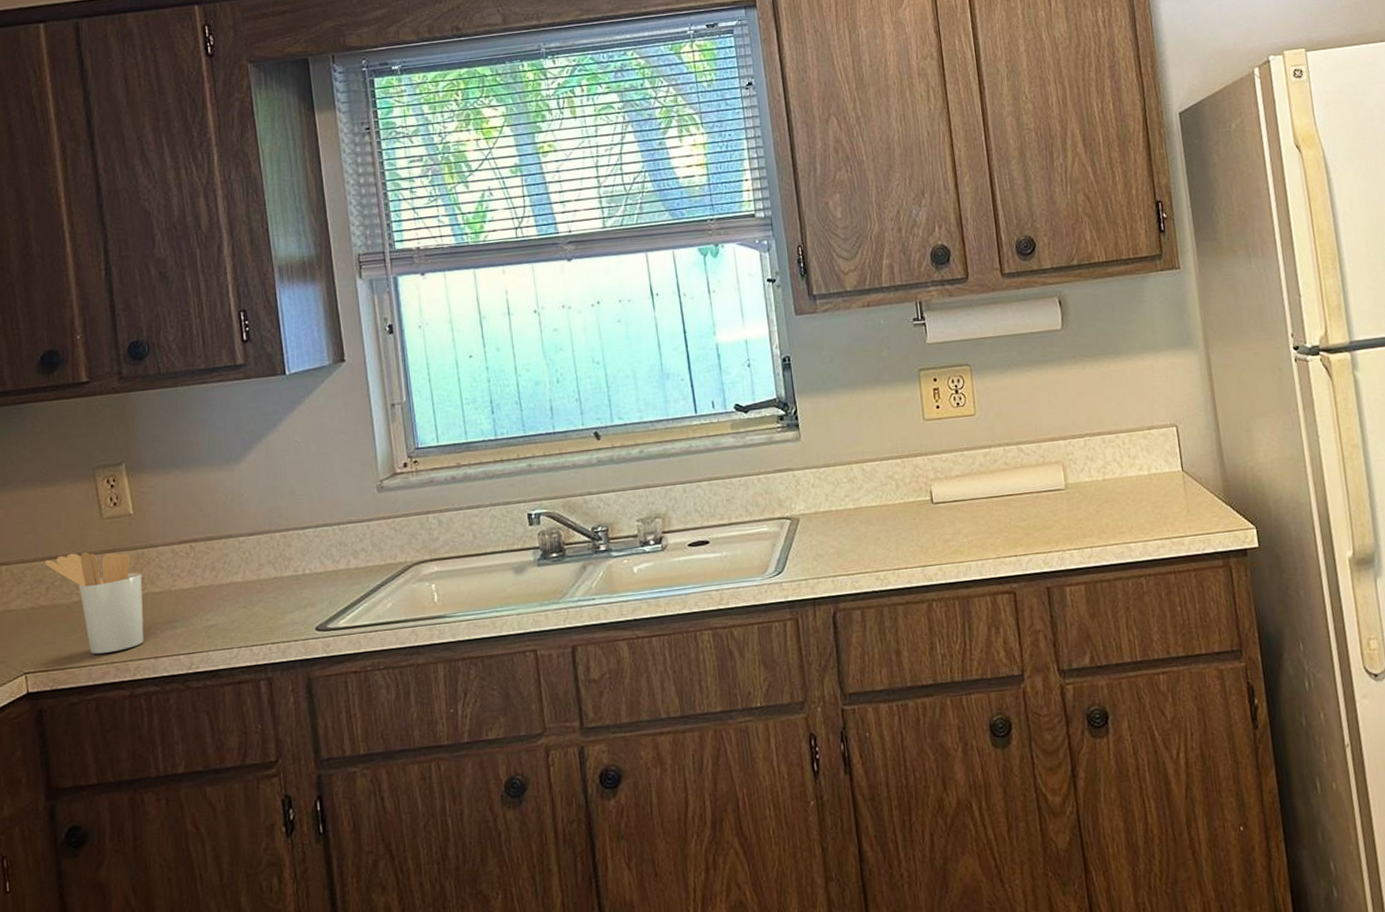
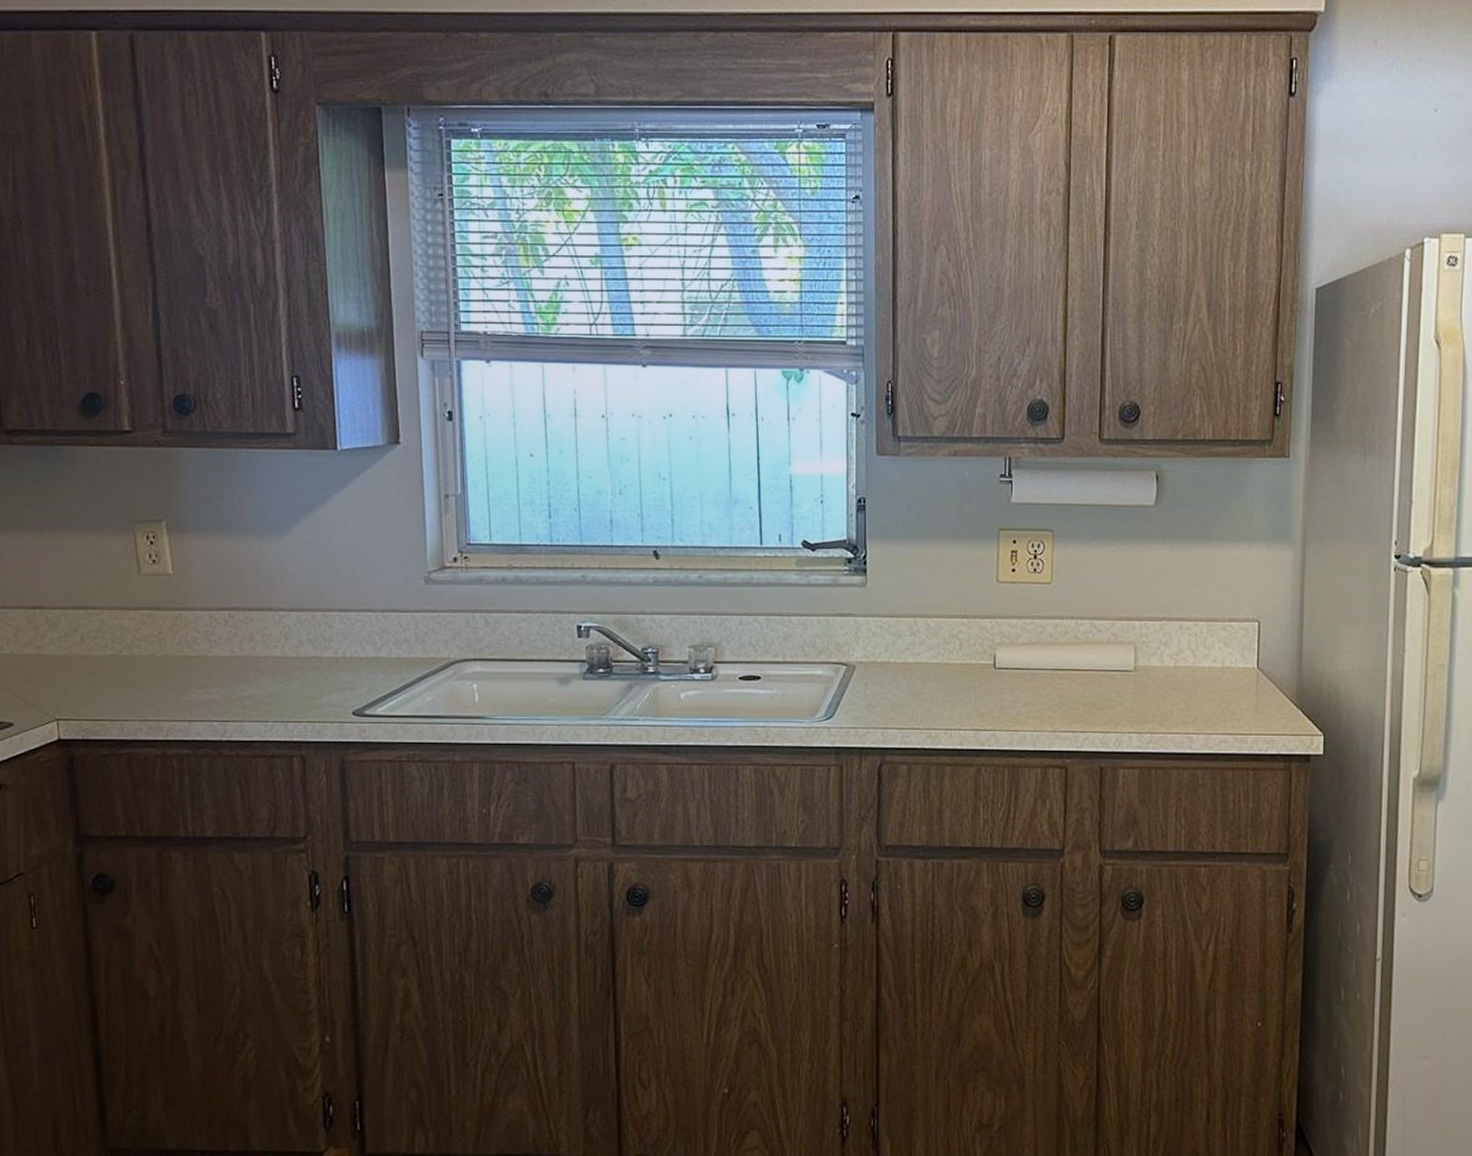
utensil holder: present [44,552,144,654] -> none [80,605,178,710]

